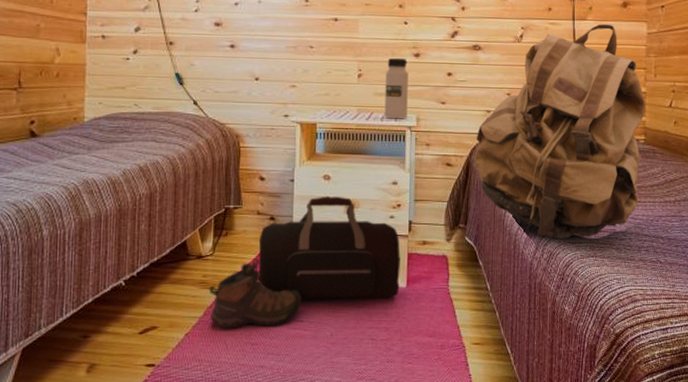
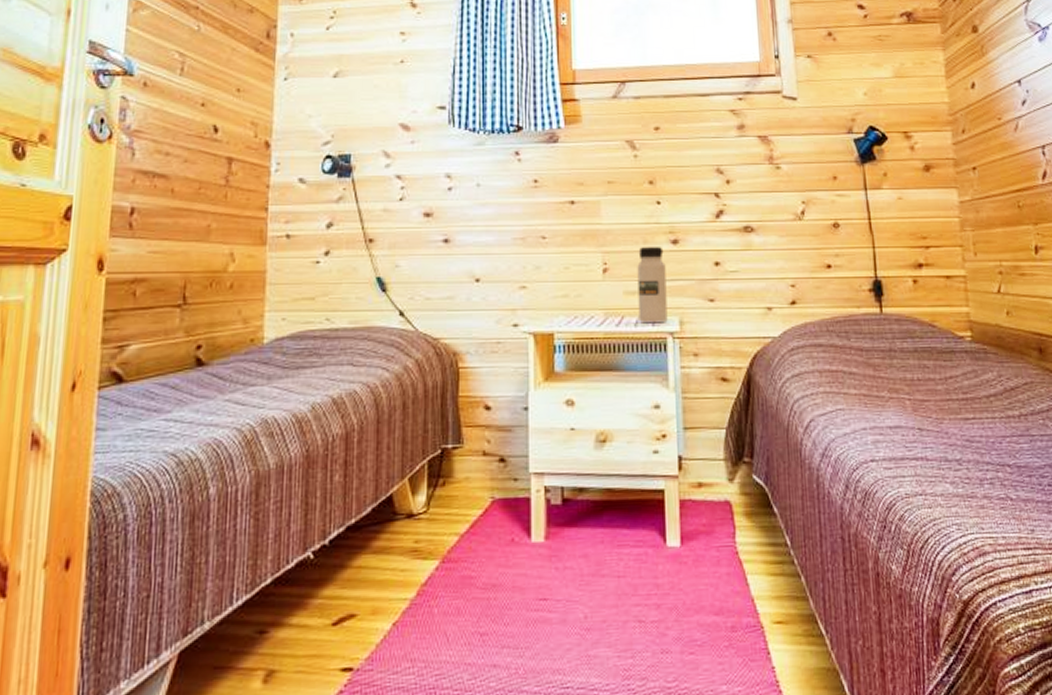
hiking boot: present [208,258,301,329] -> none [422,515,544,614]
duffel bag: present [258,196,400,301] -> none [485,426,672,572]
backpack: present [474,24,646,240] -> none [756,192,973,474]

